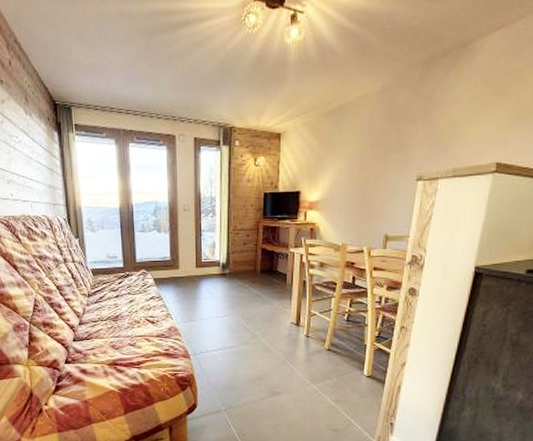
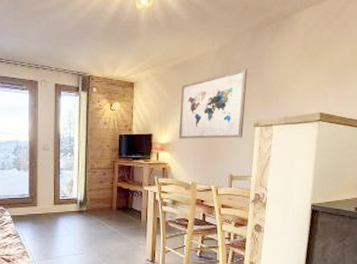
wall art: none [329,112,414,196] -> present [178,68,248,139]

